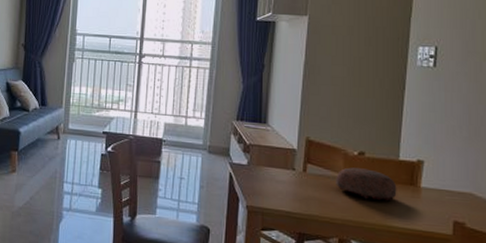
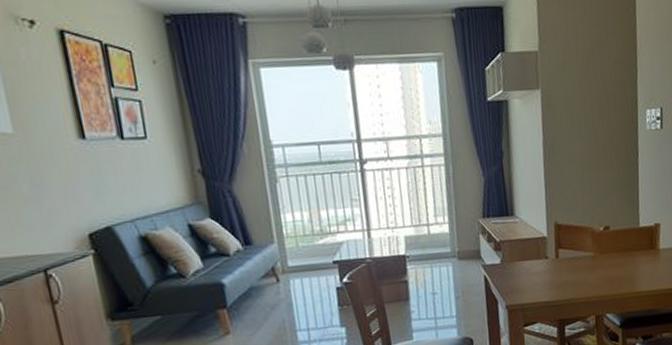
decorative bowl: present [336,167,397,201] -> none [586,242,641,272]

